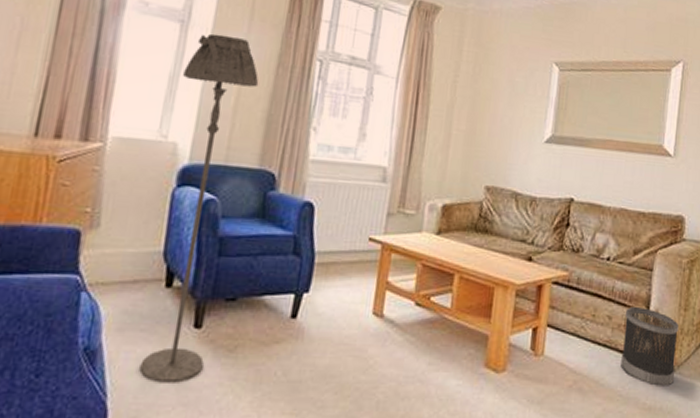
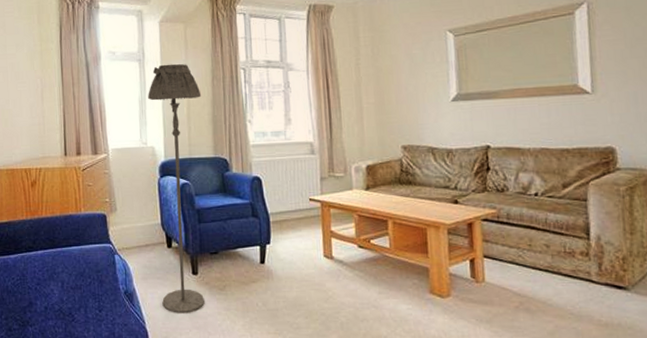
wastebasket: present [621,307,679,386] -> none [563,235,631,304]

